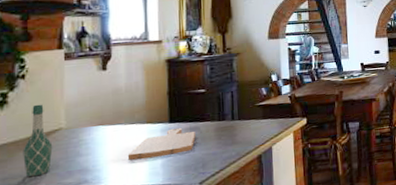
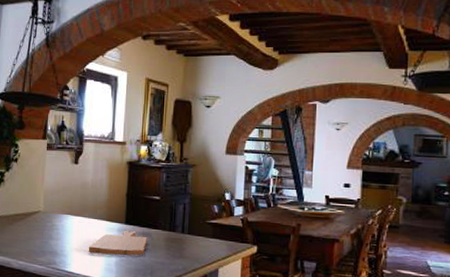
wine bottle: present [23,104,53,177] -> none [11,186,33,250]

